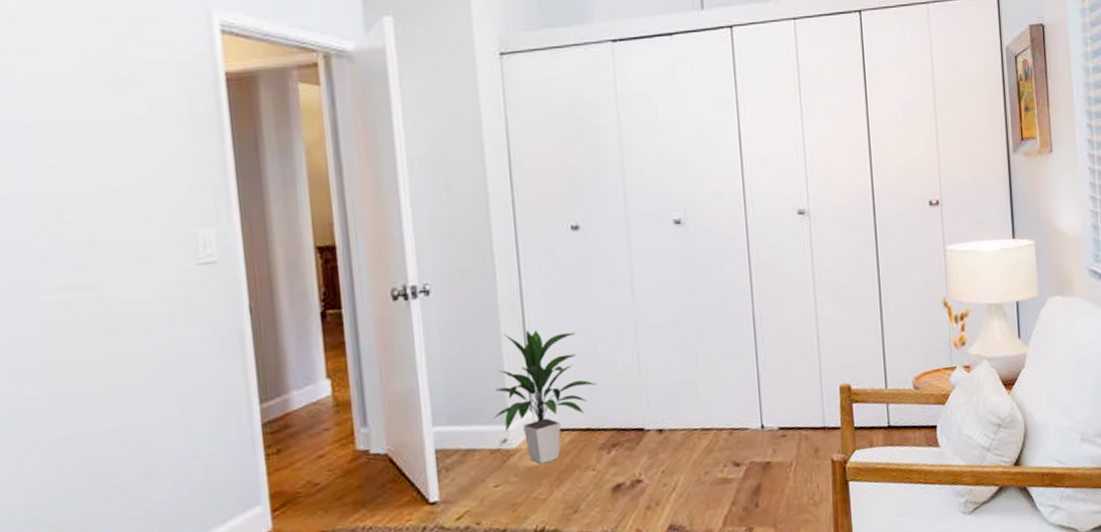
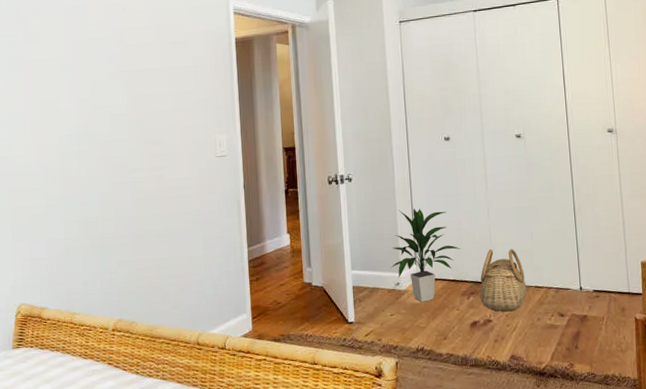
basket: none [625,379,691,467] -> present [480,249,527,312]

